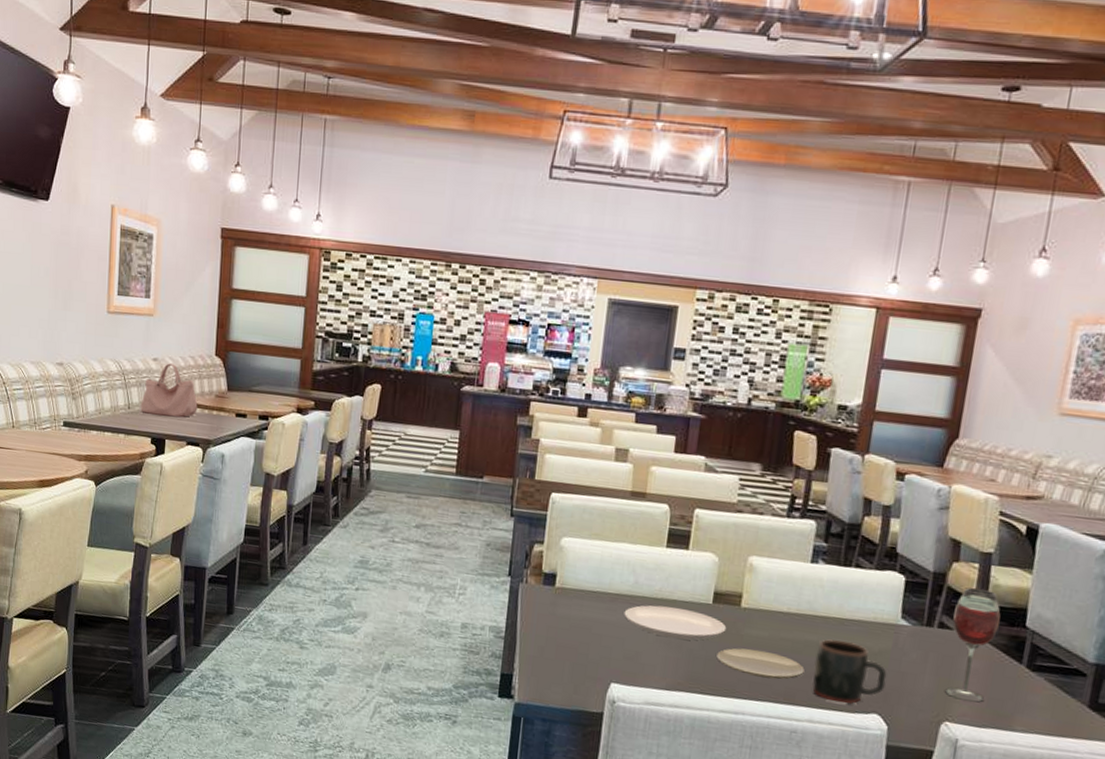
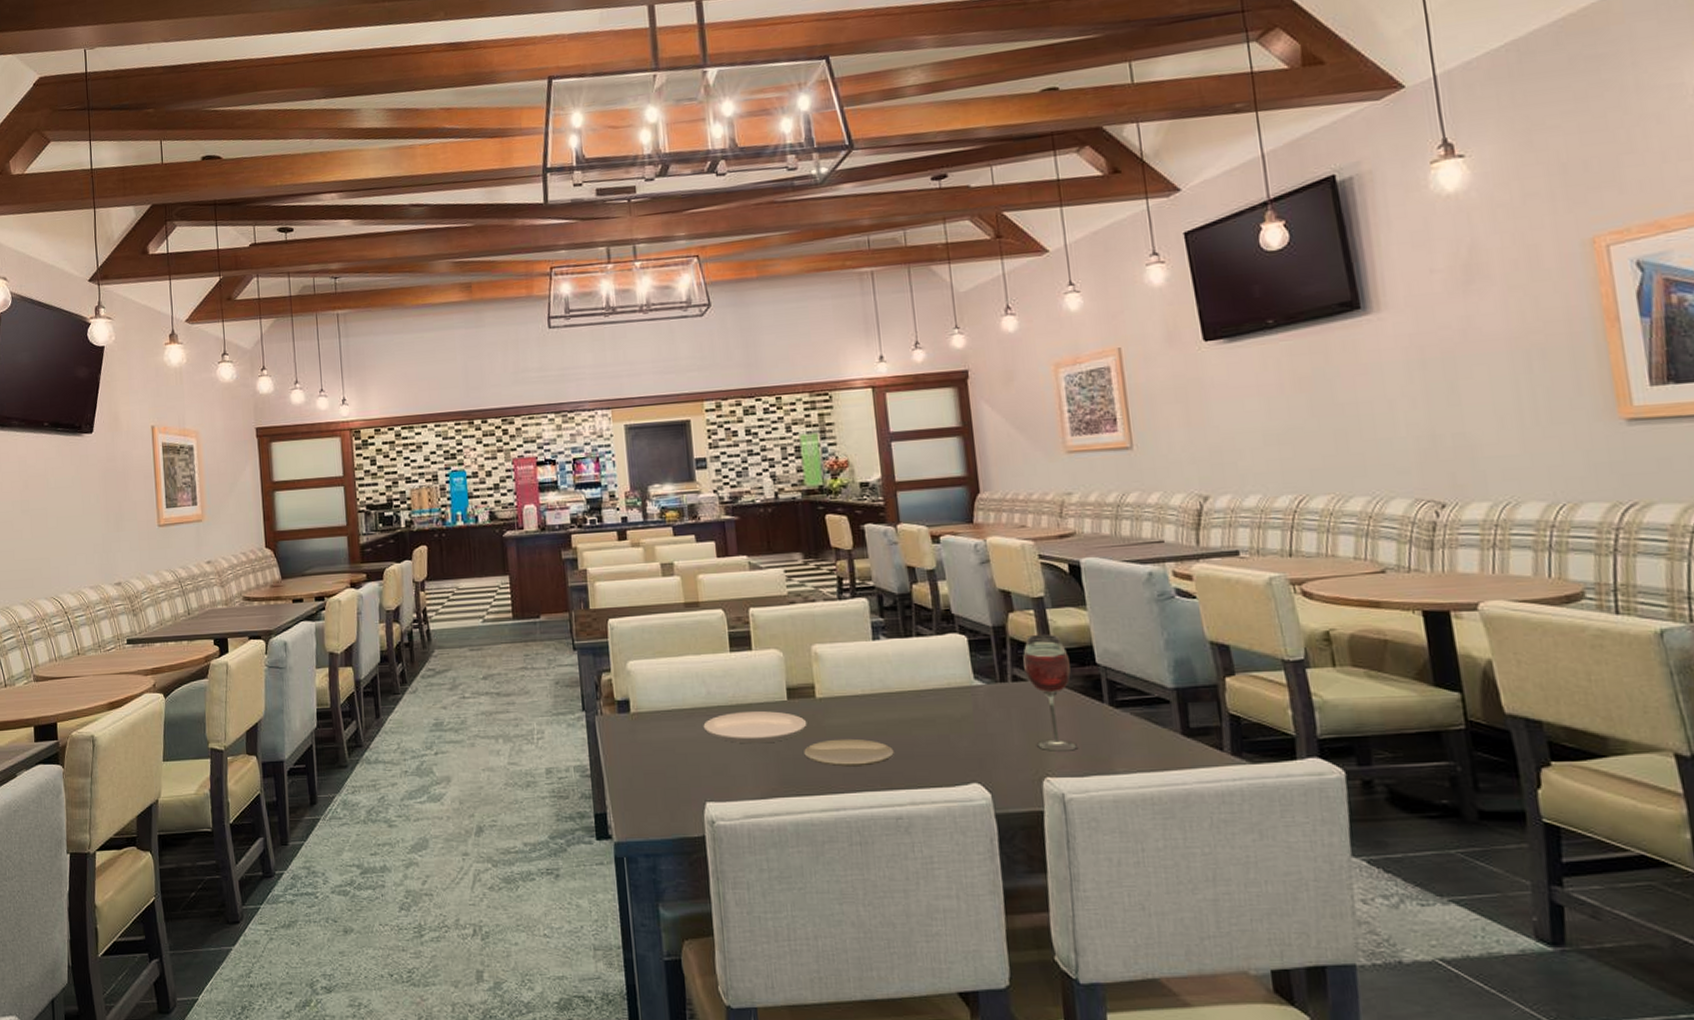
handbag: present [140,363,198,418] -> none [200,563,255,617]
mug: present [812,639,887,704] -> none [900,712,977,778]

